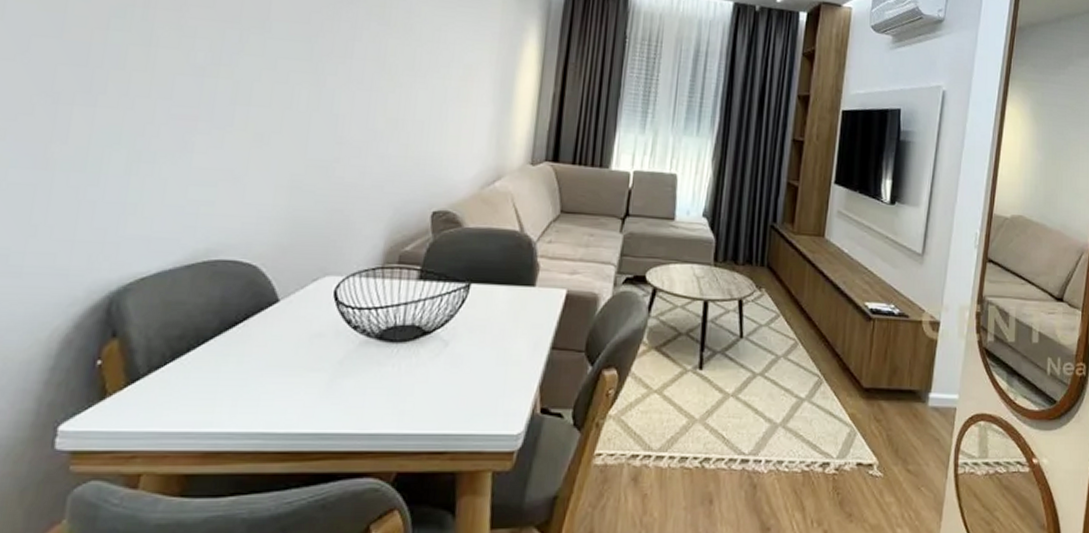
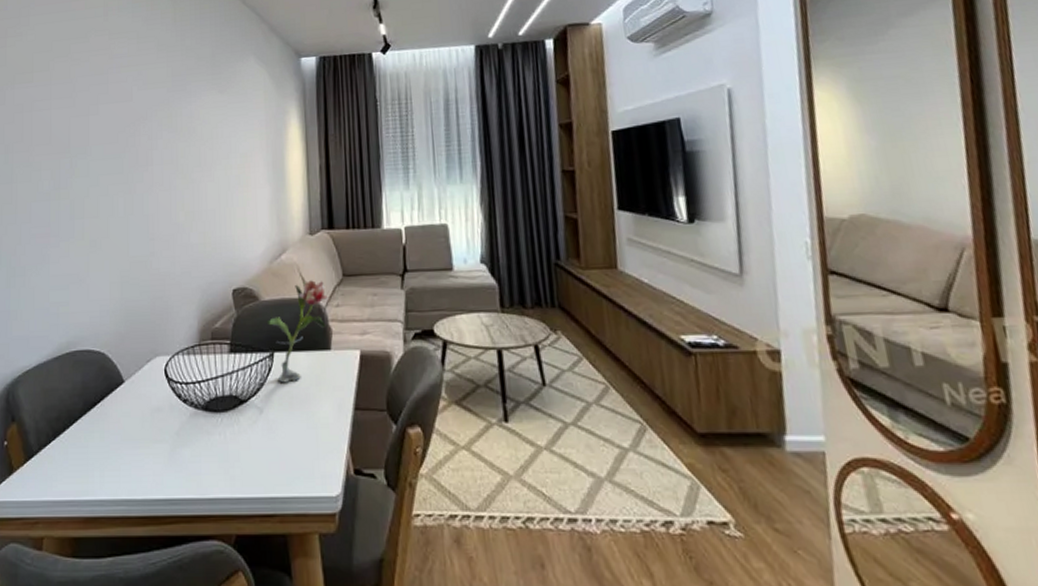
flower: none [467,212,542,317] -> present [266,280,329,383]

